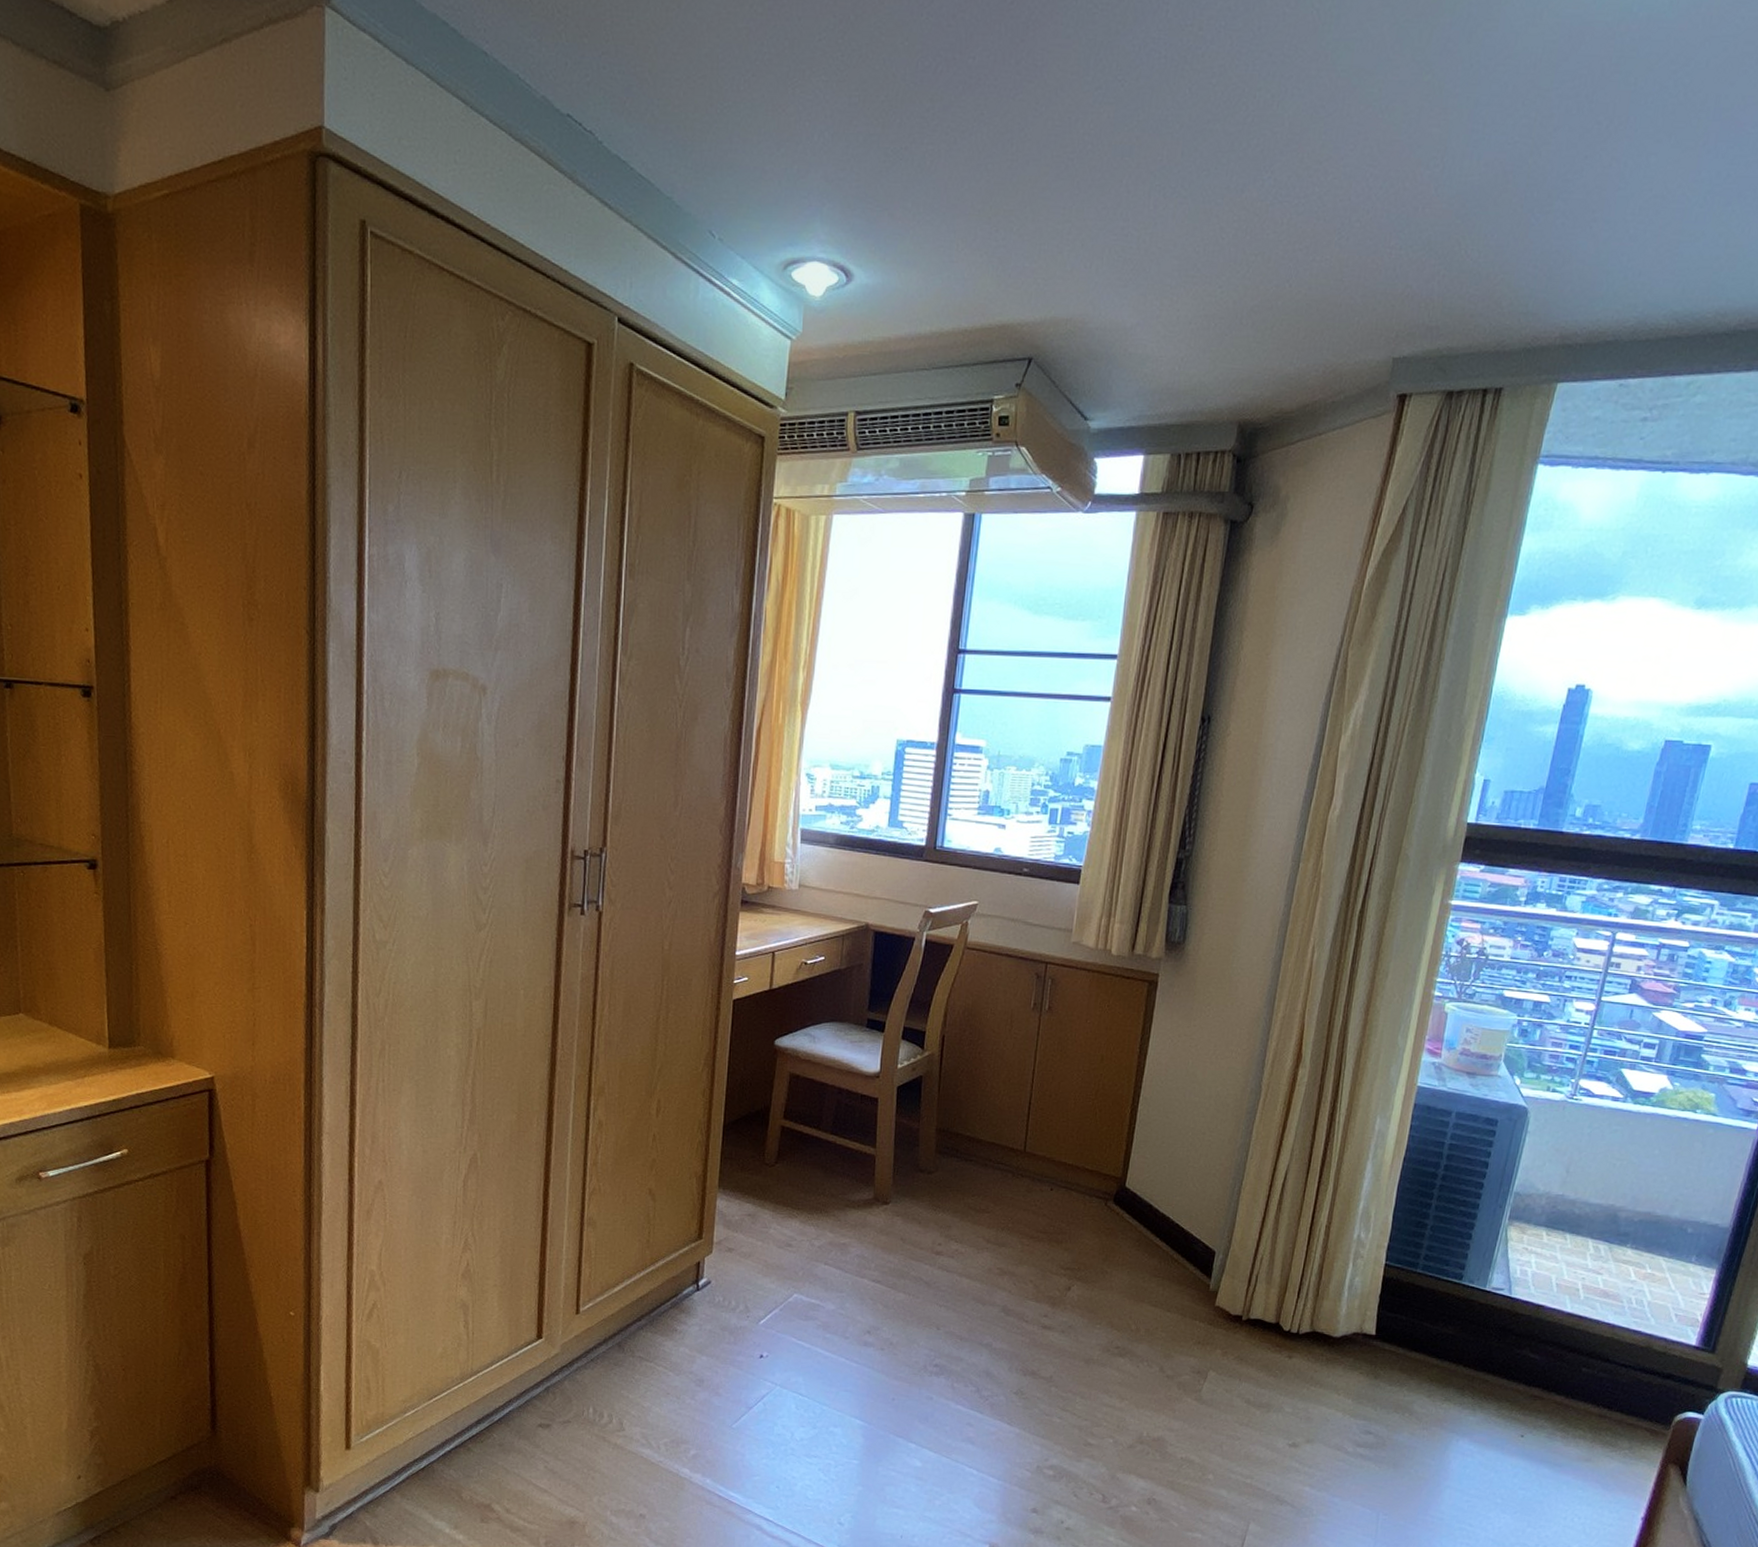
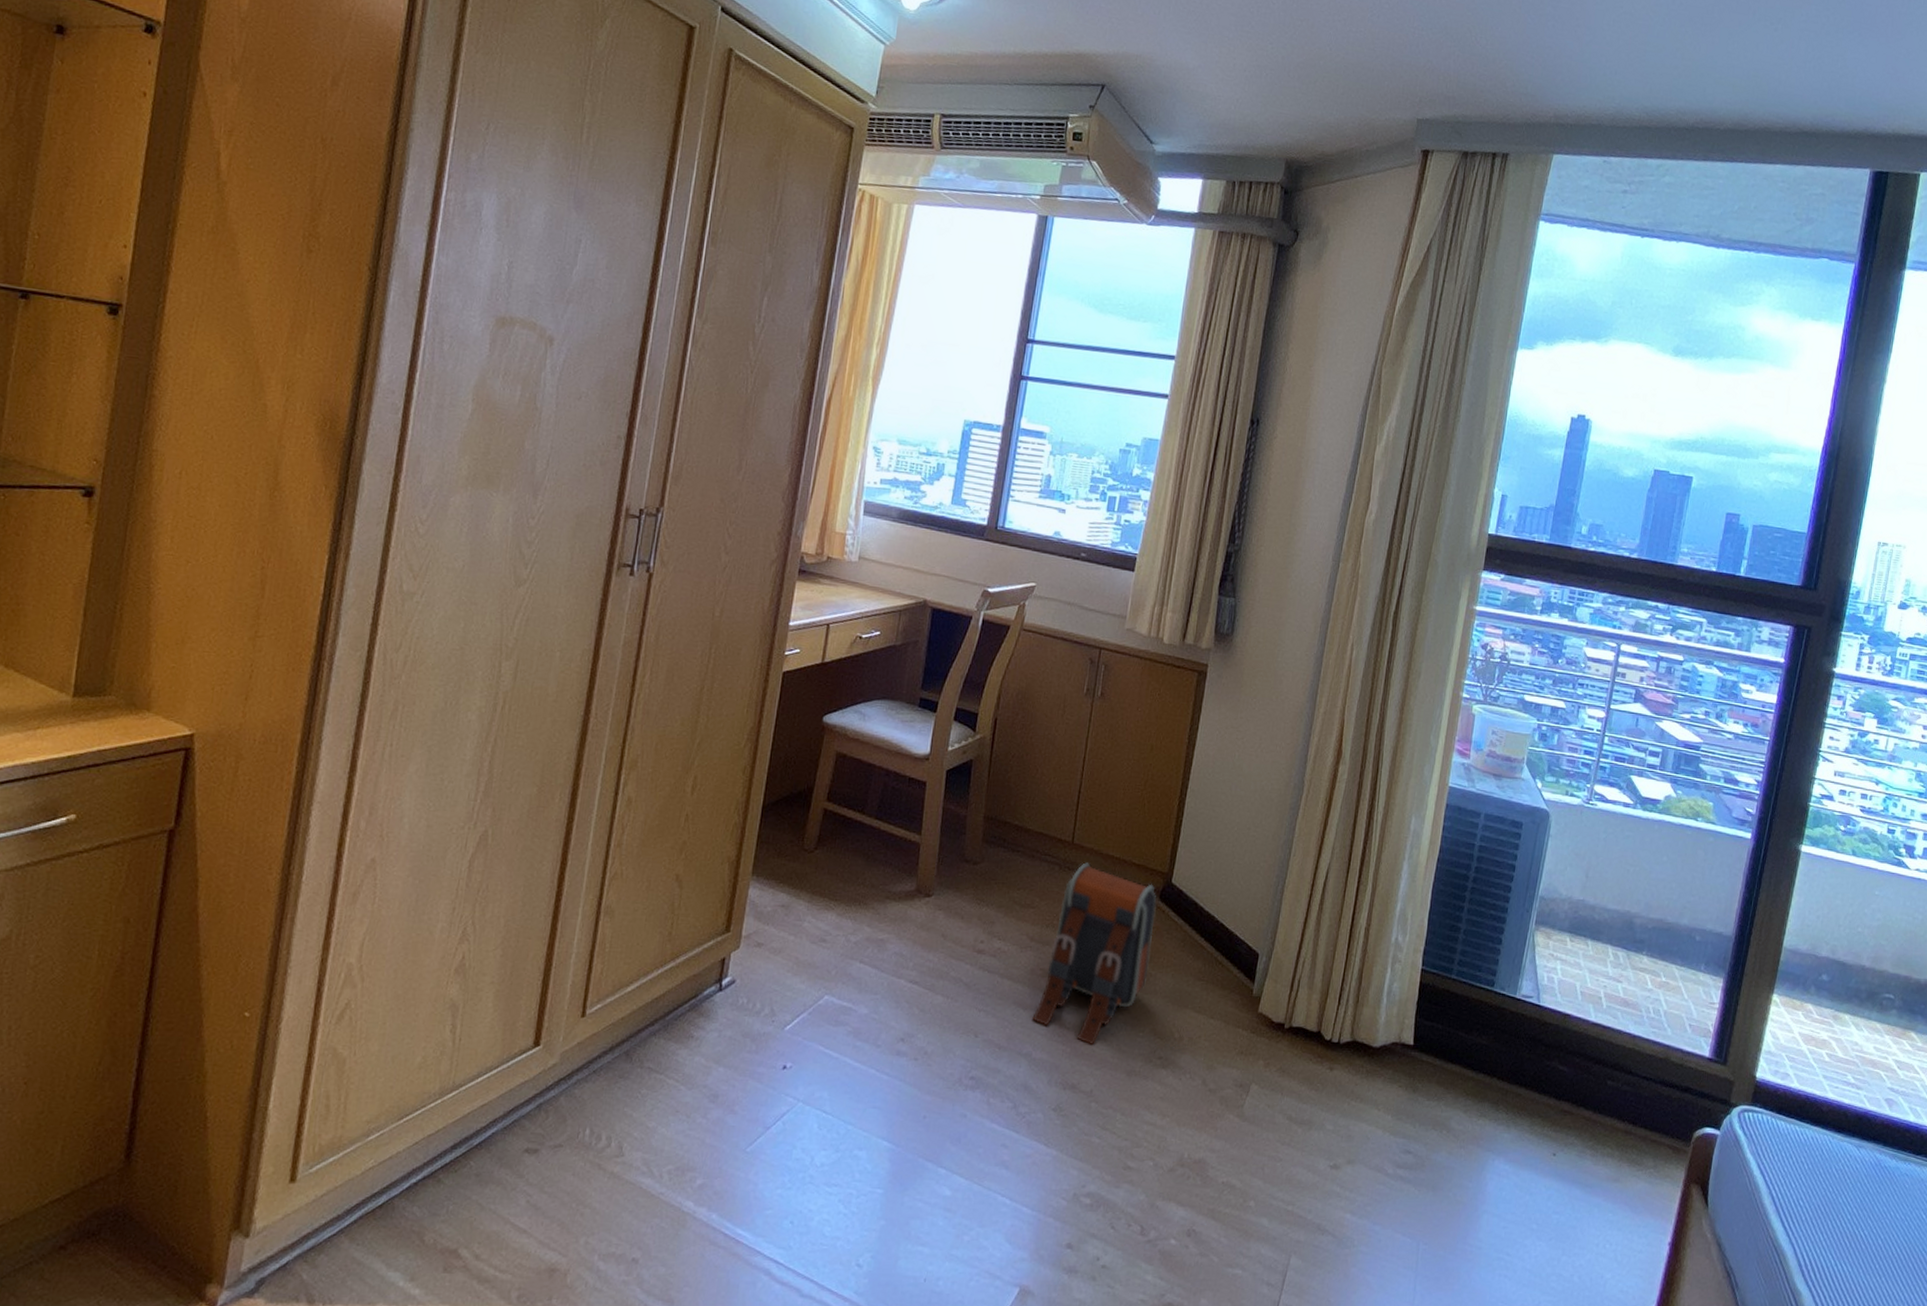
backpack: none [991,1169,1111,1337] -> present [1032,862,1157,1046]

